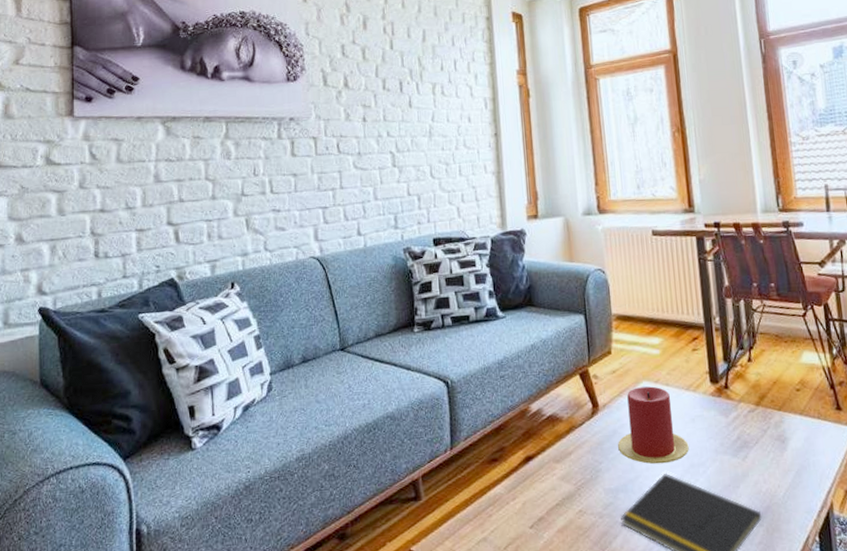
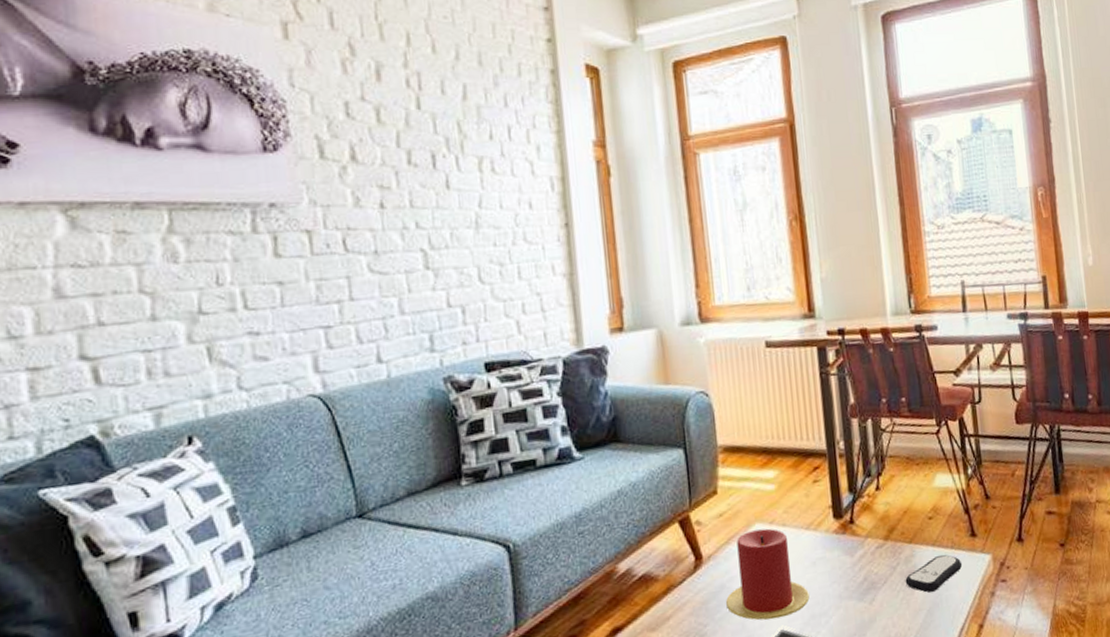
remote control: none [775,423,829,456] -> present [905,554,963,593]

